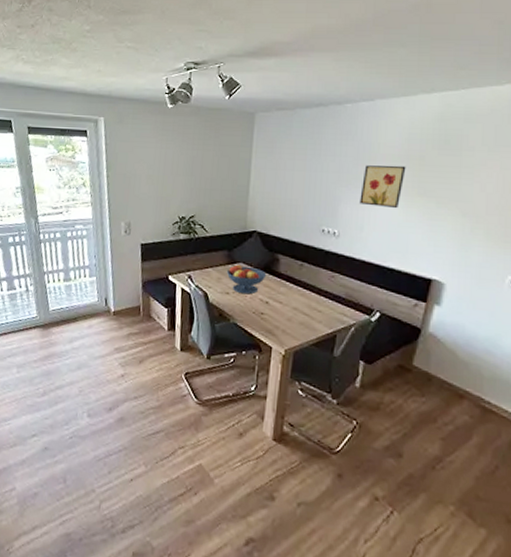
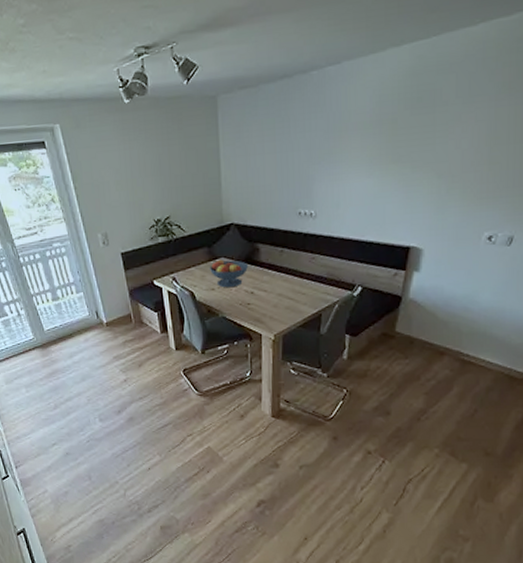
wall art: present [359,165,406,209] -> none [333,132,379,181]

